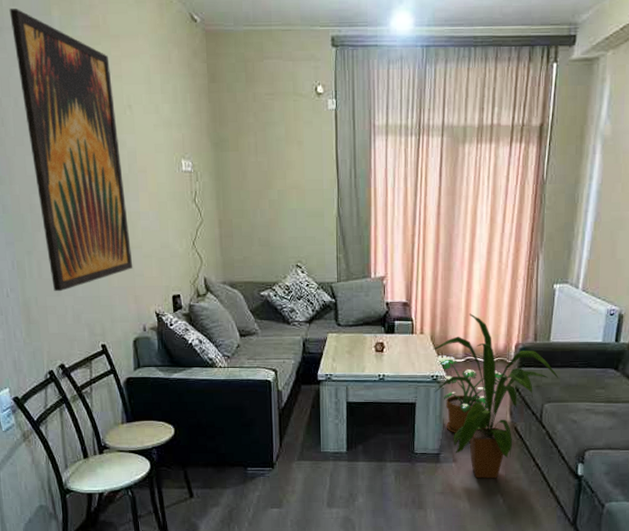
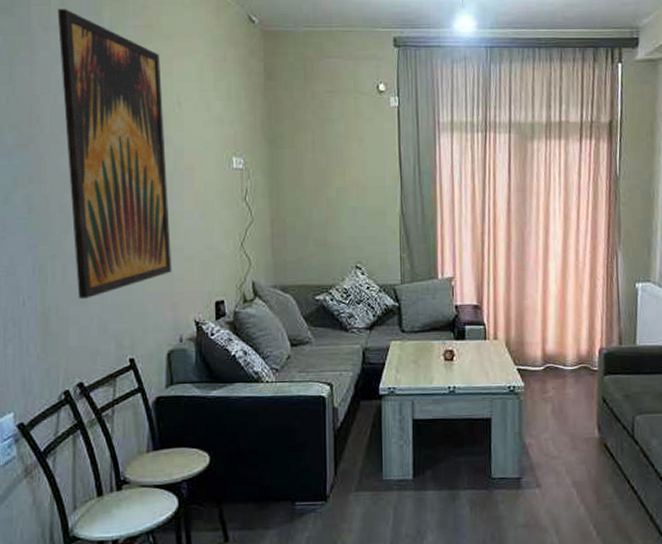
house plant: present [433,313,559,479] -> none [508,316,649,507]
potted plant: present [435,355,508,433] -> none [511,363,593,453]

